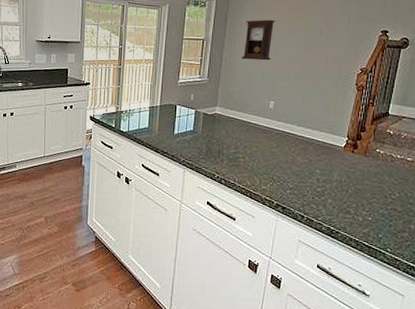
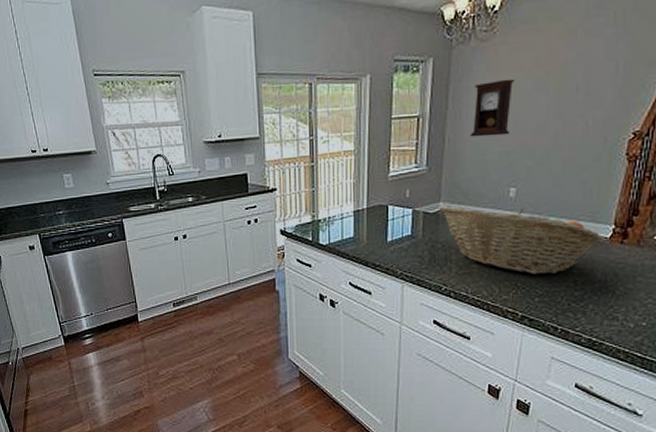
fruit basket: none [215,110,340,172] -> present [439,206,604,274]

